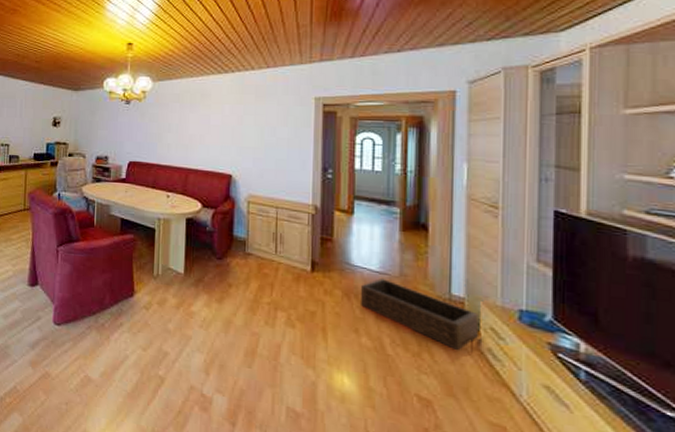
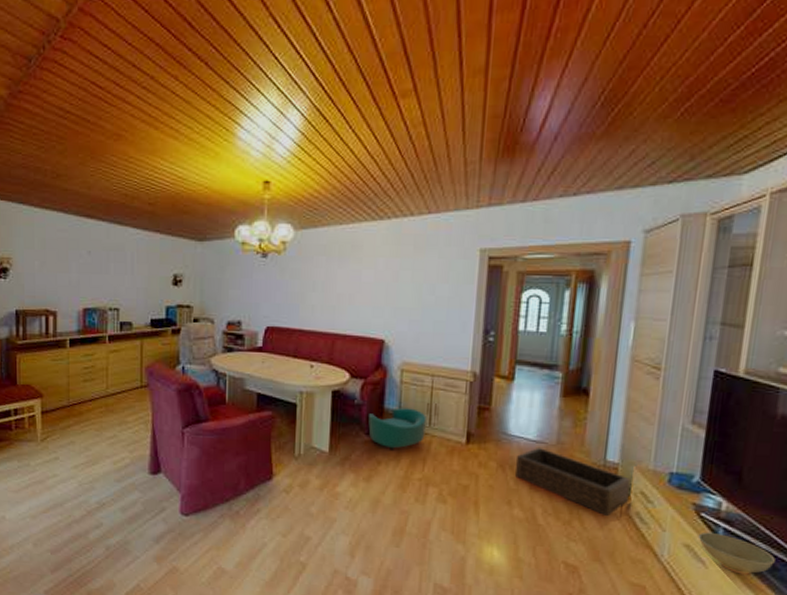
dog bed: none [219,236,273,275] -> present [368,408,426,450]
bowl: none [557,374,648,424] -> present [698,532,775,575]

